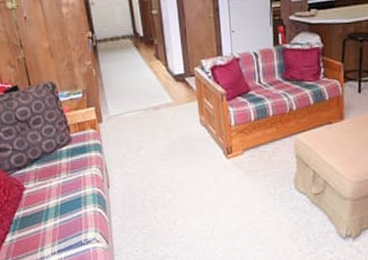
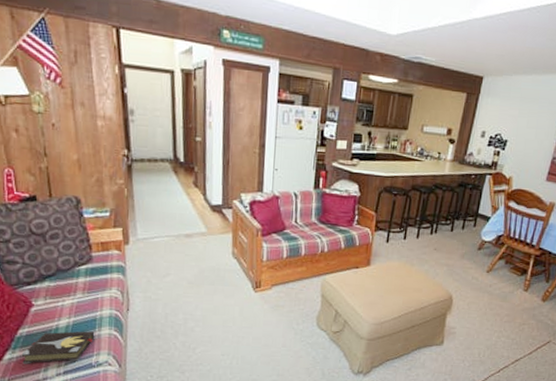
hardback book: none [20,210,82,245] -> present [21,331,95,364]

